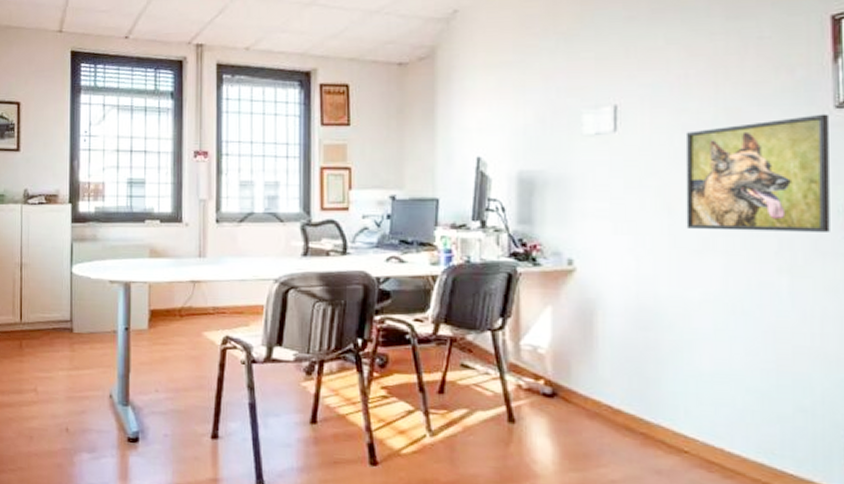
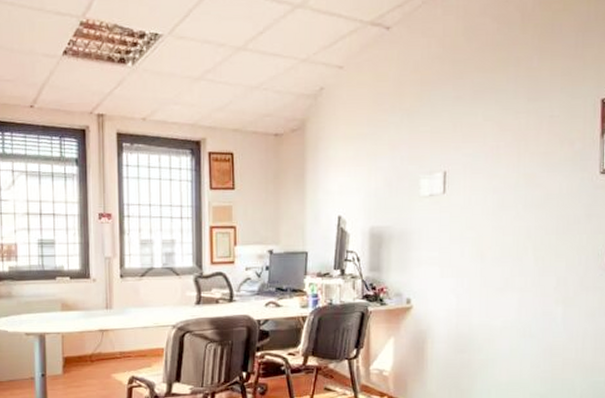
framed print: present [685,113,830,232] -> none [493,178,595,272]

